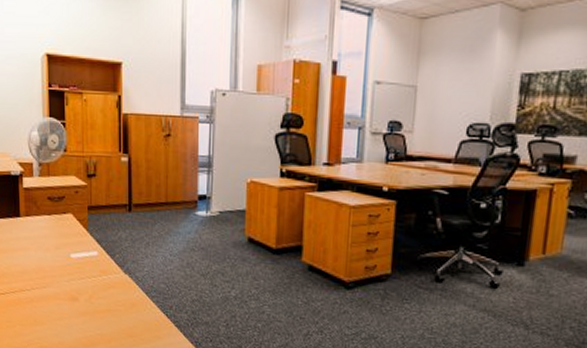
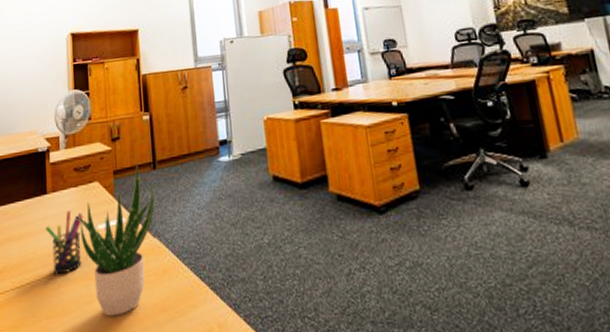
pen holder: none [19,236,57,291] -> present [45,211,84,275]
potted plant: none [49,204,127,334] -> present [76,165,154,317]

